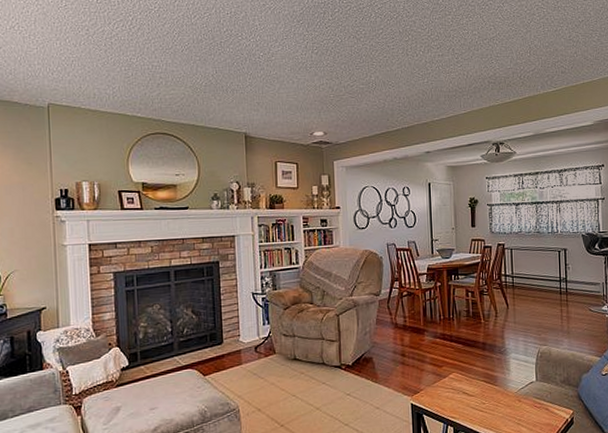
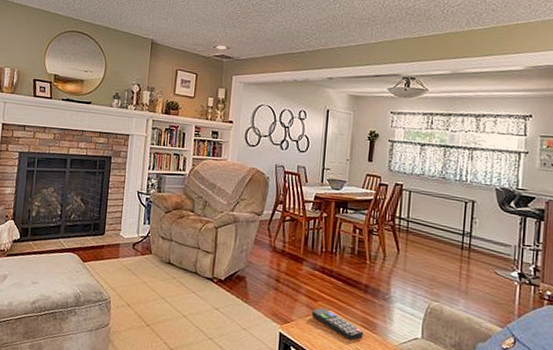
remote control: none [438,372,486,397] -> present [311,308,363,341]

